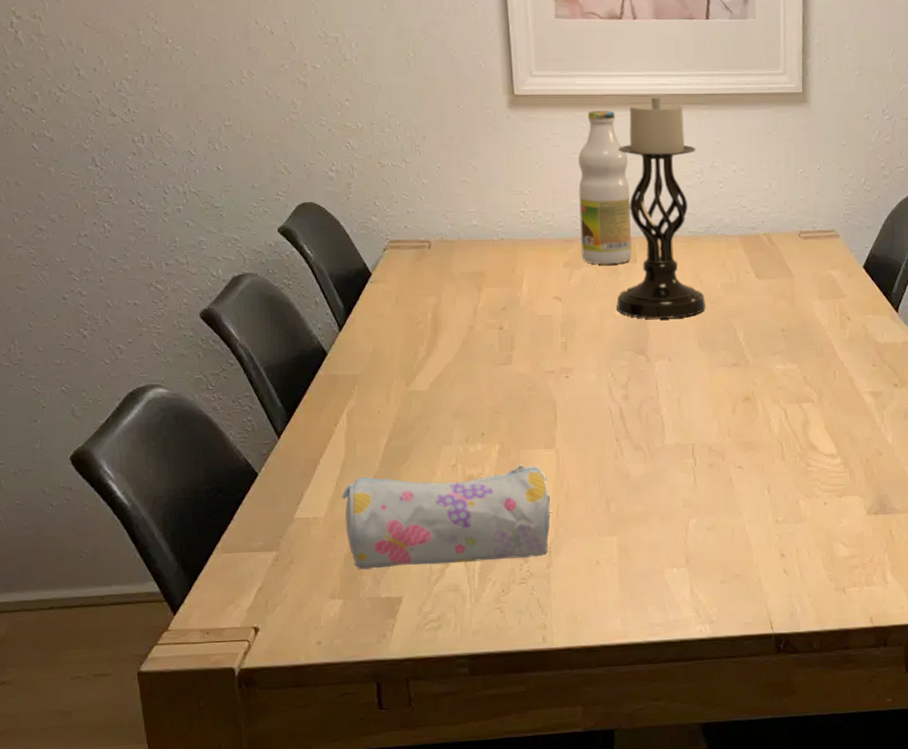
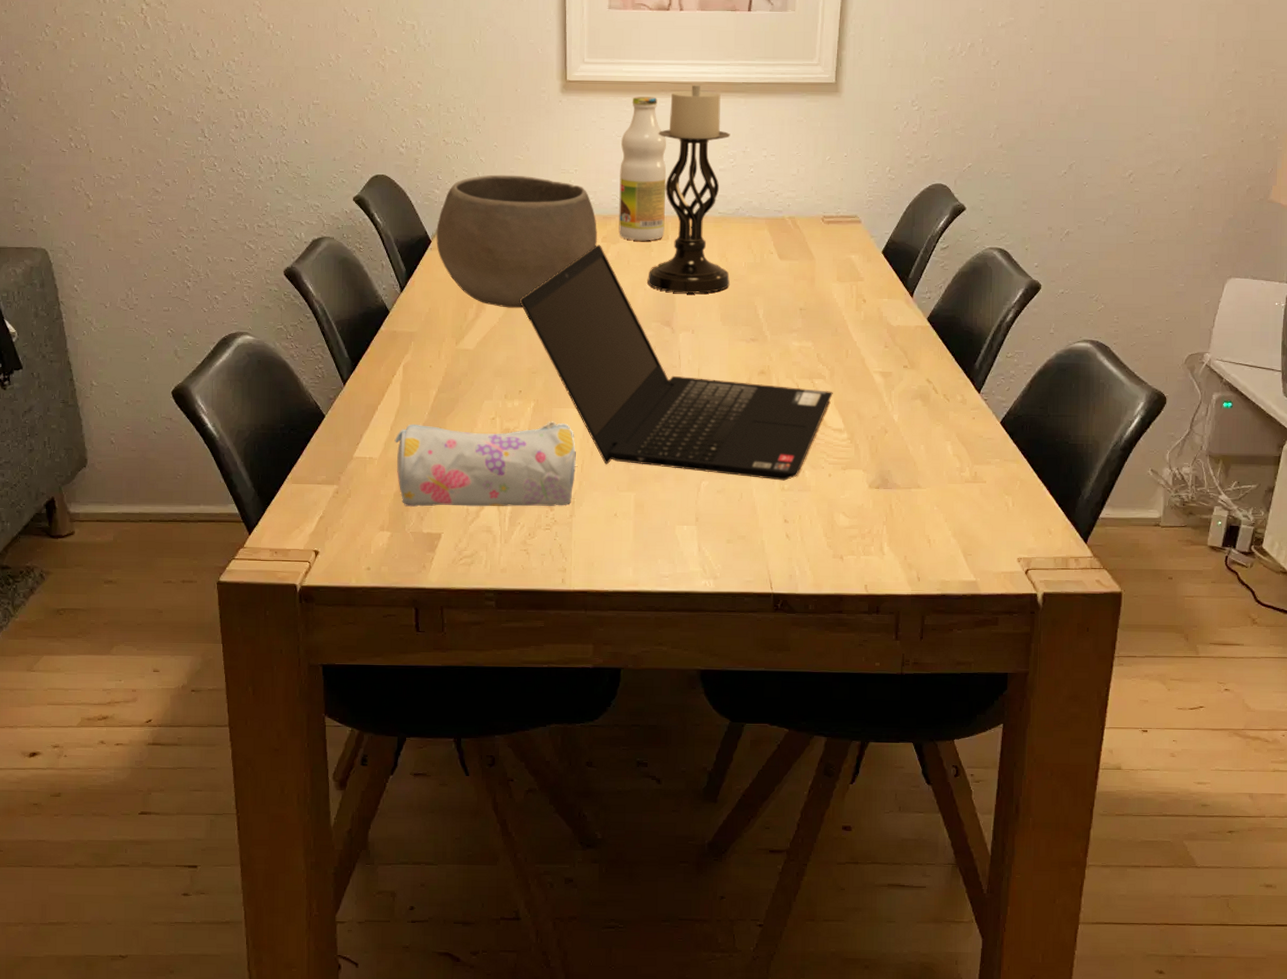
bowl: none [376,198,559,343] -> present [436,174,597,308]
laptop computer: none [475,270,823,513] -> present [519,245,833,481]

